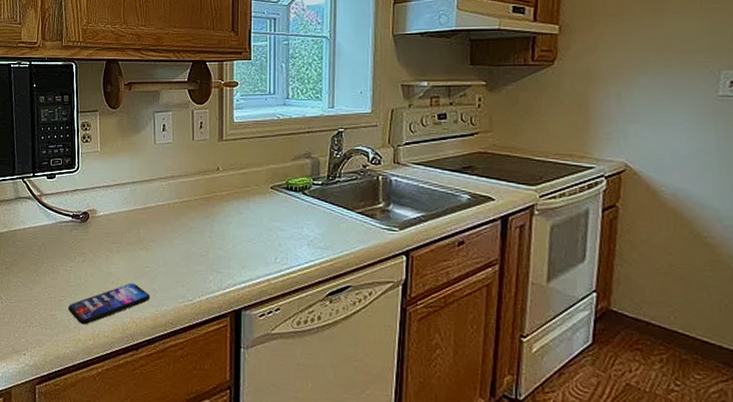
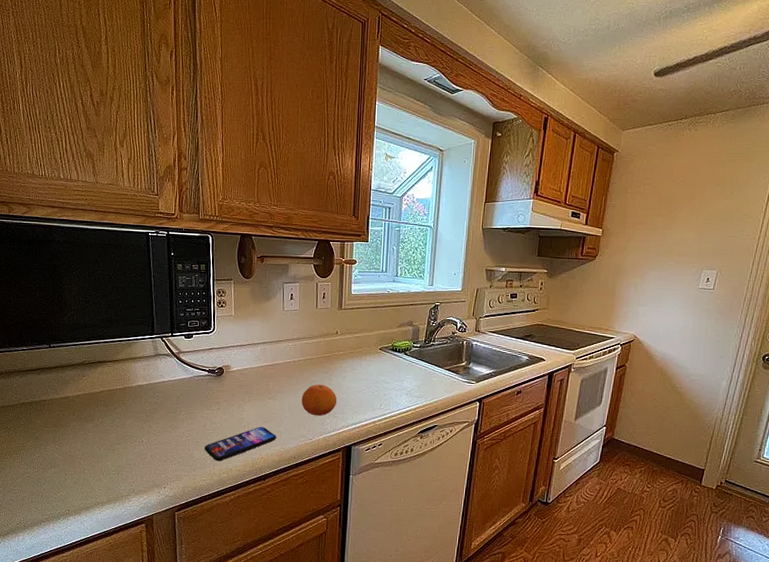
fruit: none [178,232,222,271] -> present [301,384,337,416]

